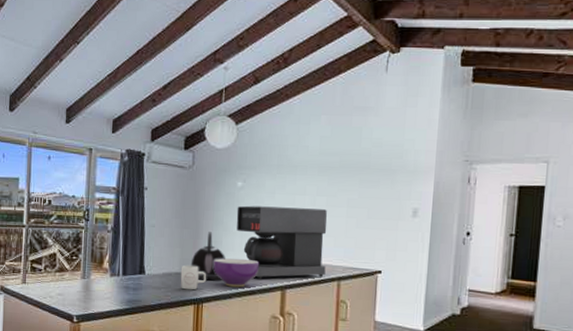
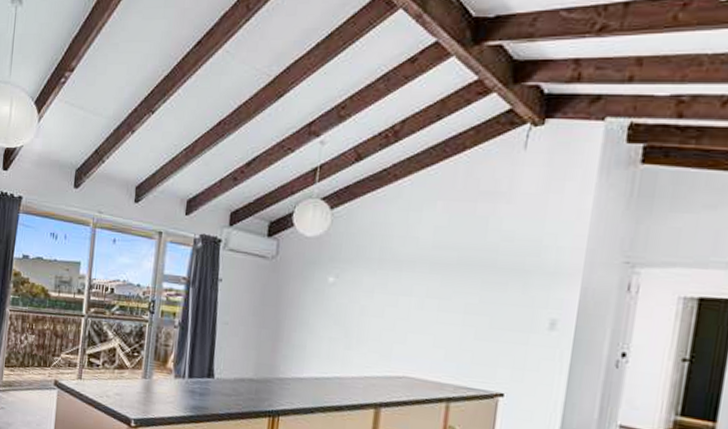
mug: present [180,264,207,290] -> none [254,370,286,401]
kettle: present [190,232,225,281] -> none [267,334,309,392]
bowl: present [212,258,260,288] -> none [293,365,351,402]
coffee maker: present [236,205,327,279] -> none [324,305,438,397]

